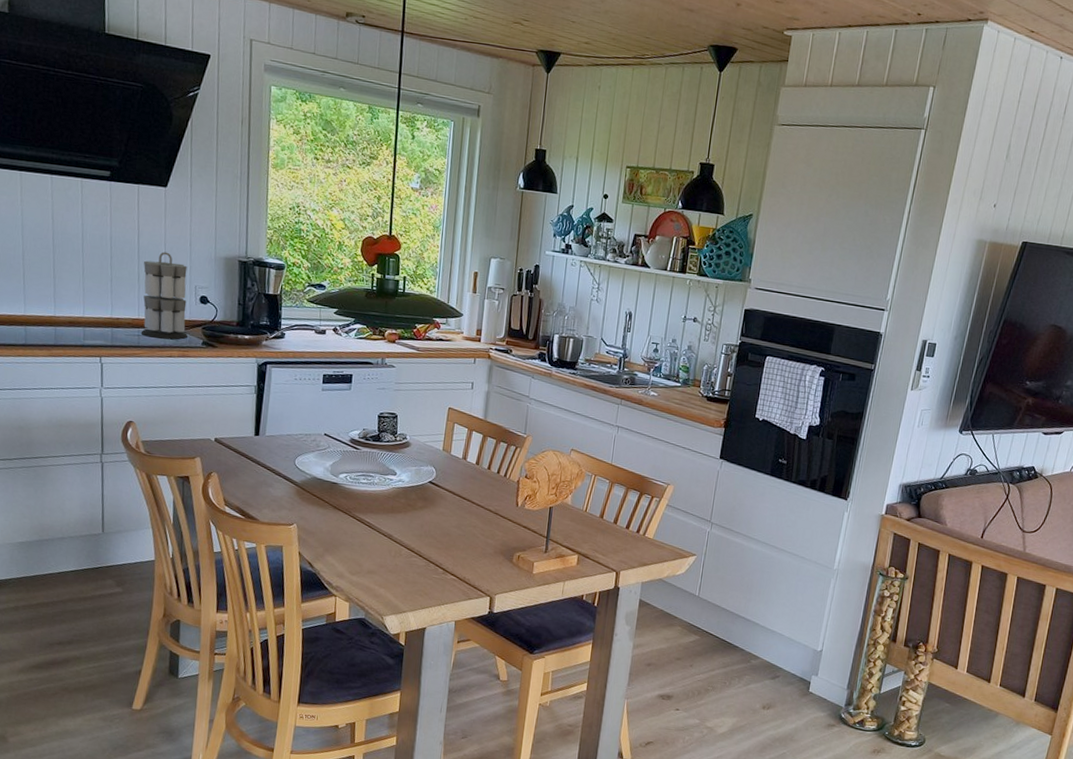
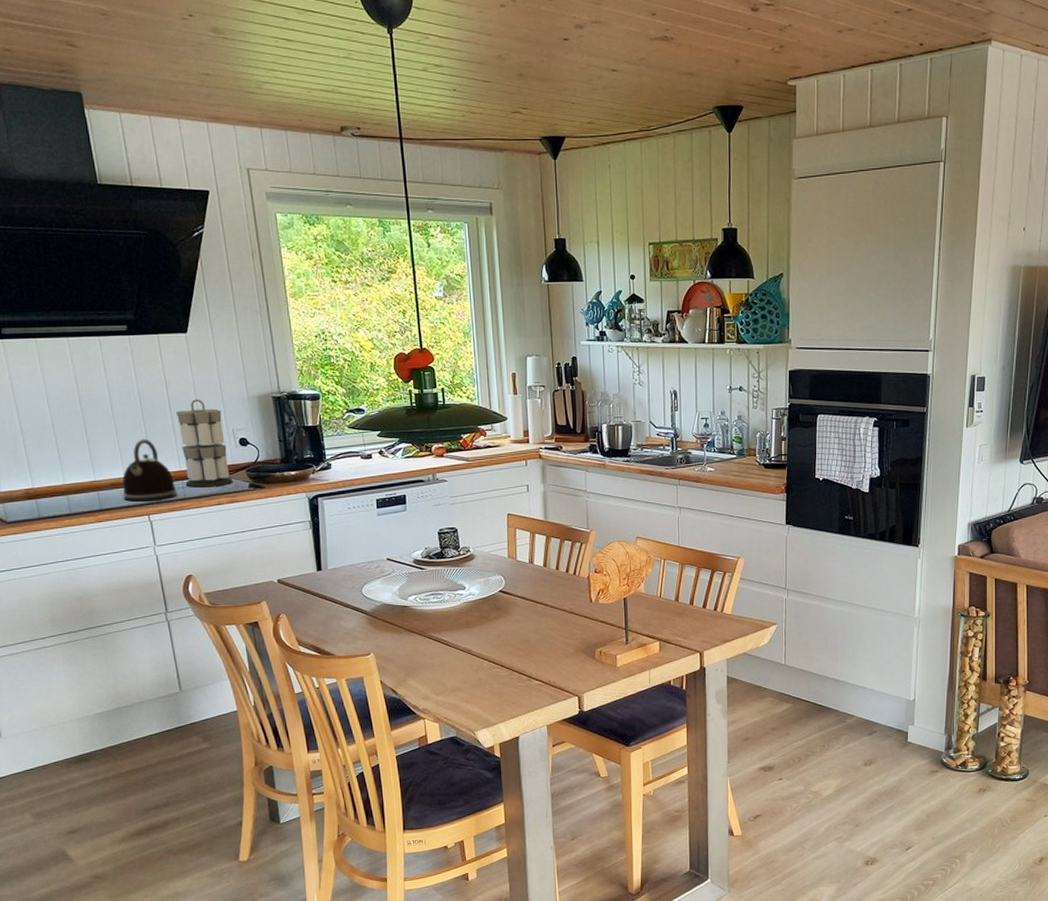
kettle: none [79,282,132,345] -> present [122,439,177,503]

